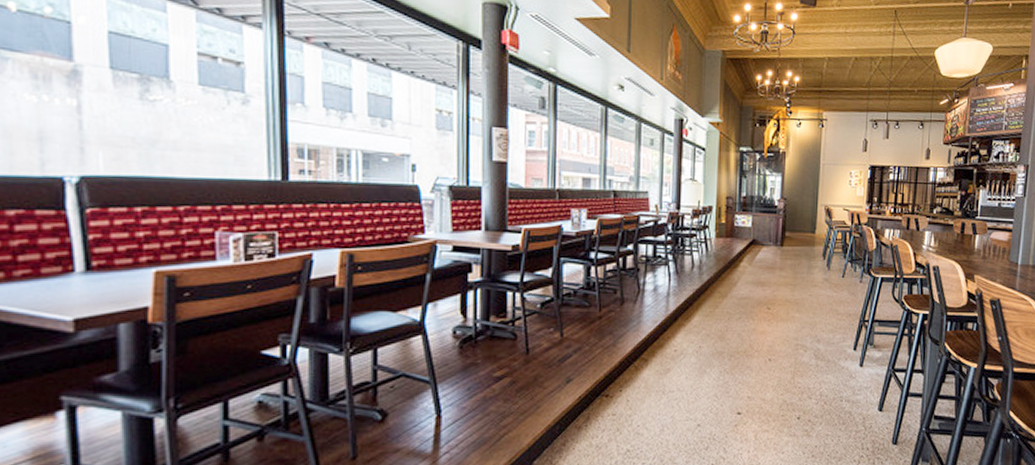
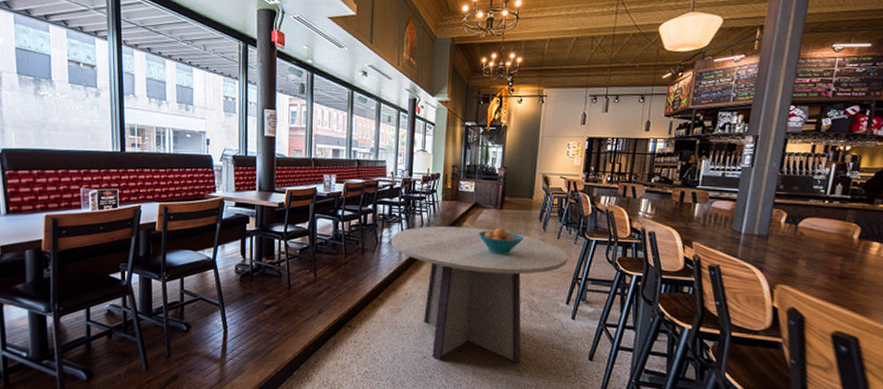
dining table: none [656,267,854,428] -> present [391,226,568,364]
fruit bowl: none [757,266,807,298] -> present [478,227,523,255]

